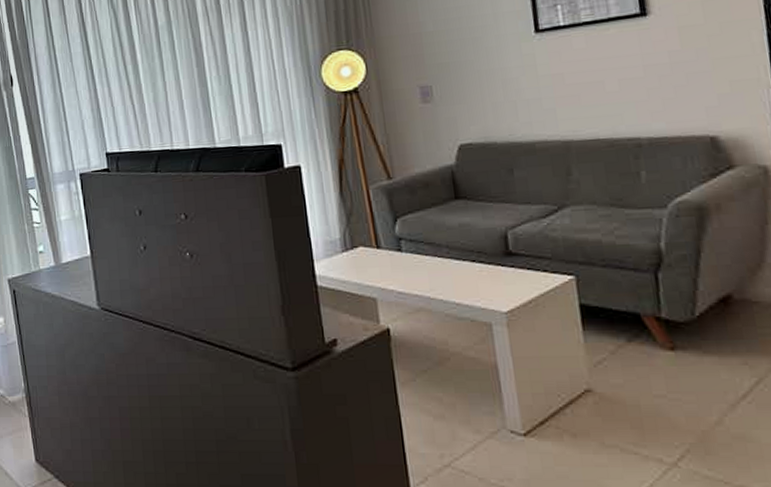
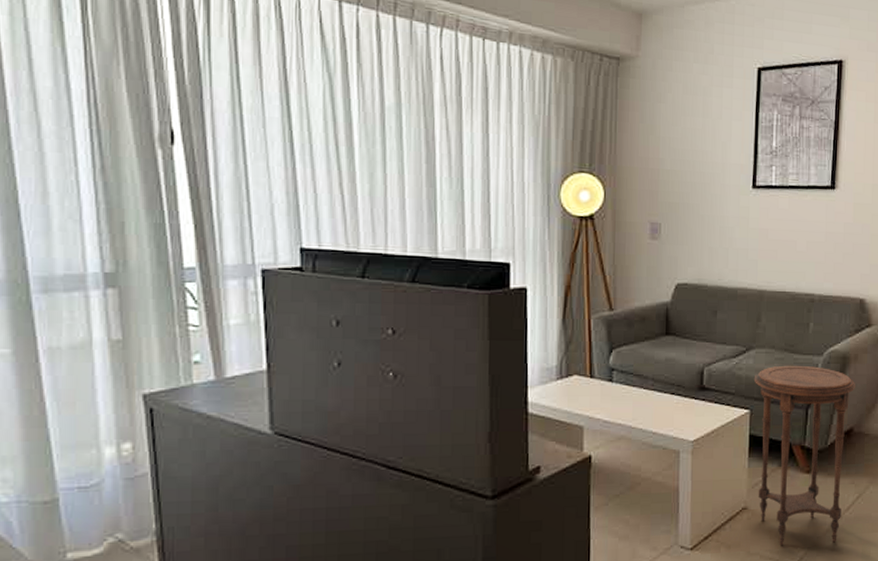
side table: none [574,221,735,438] -> present [753,365,855,545]

